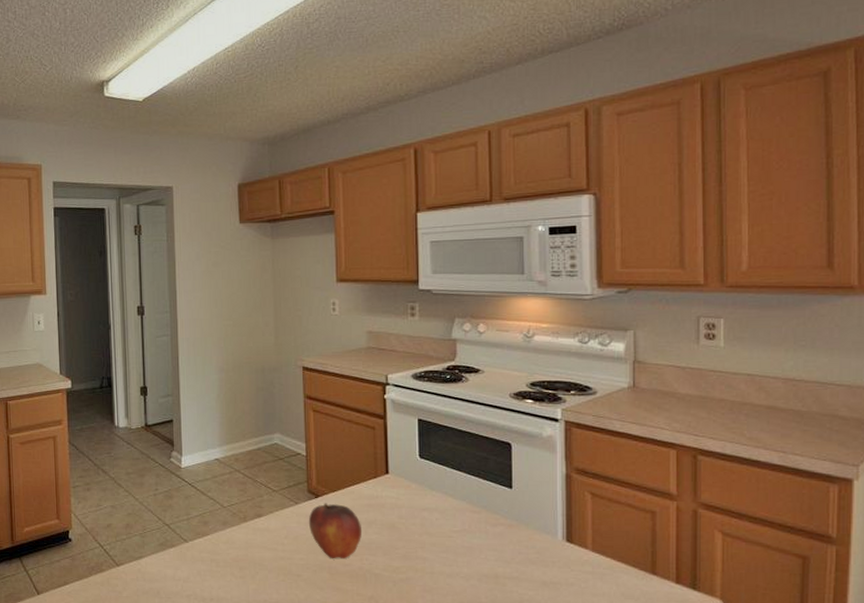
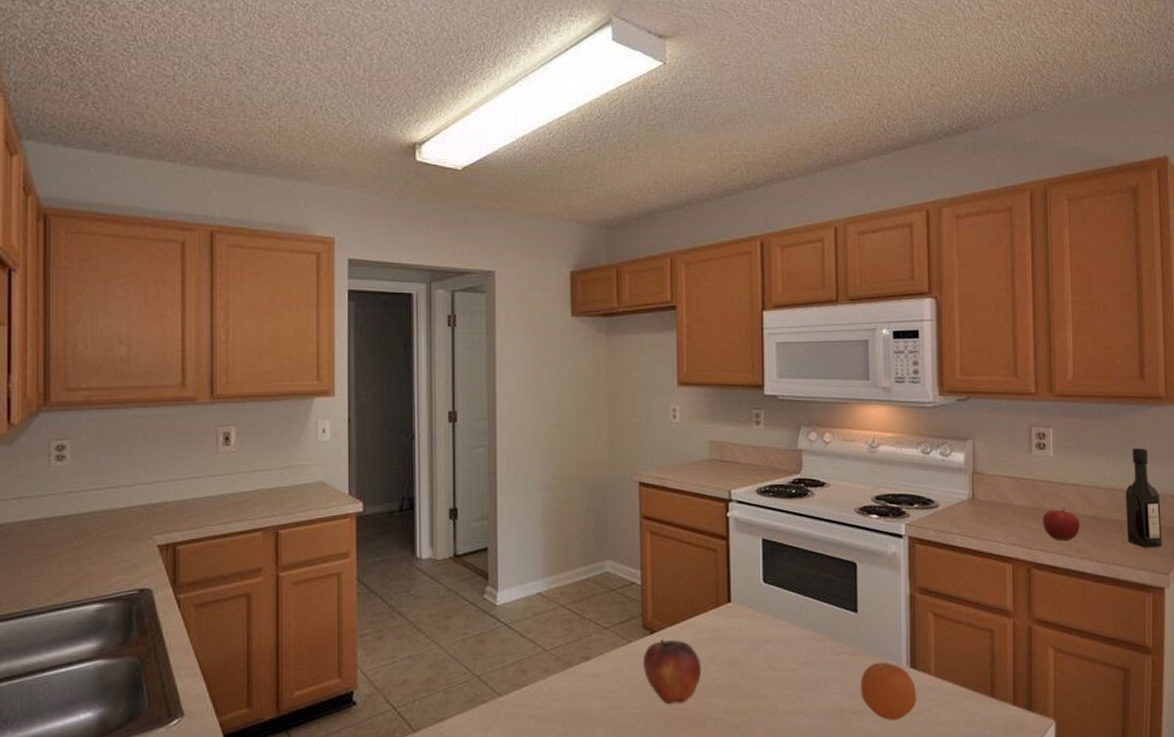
fruit: none [516,534,573,588] -> present [861,661,917,720]
fruit: none [710,397,754,430] -> present [1042,508,1080,542]
bottle: none [807,339,851,439] -> present [1125,448,1162,548]

